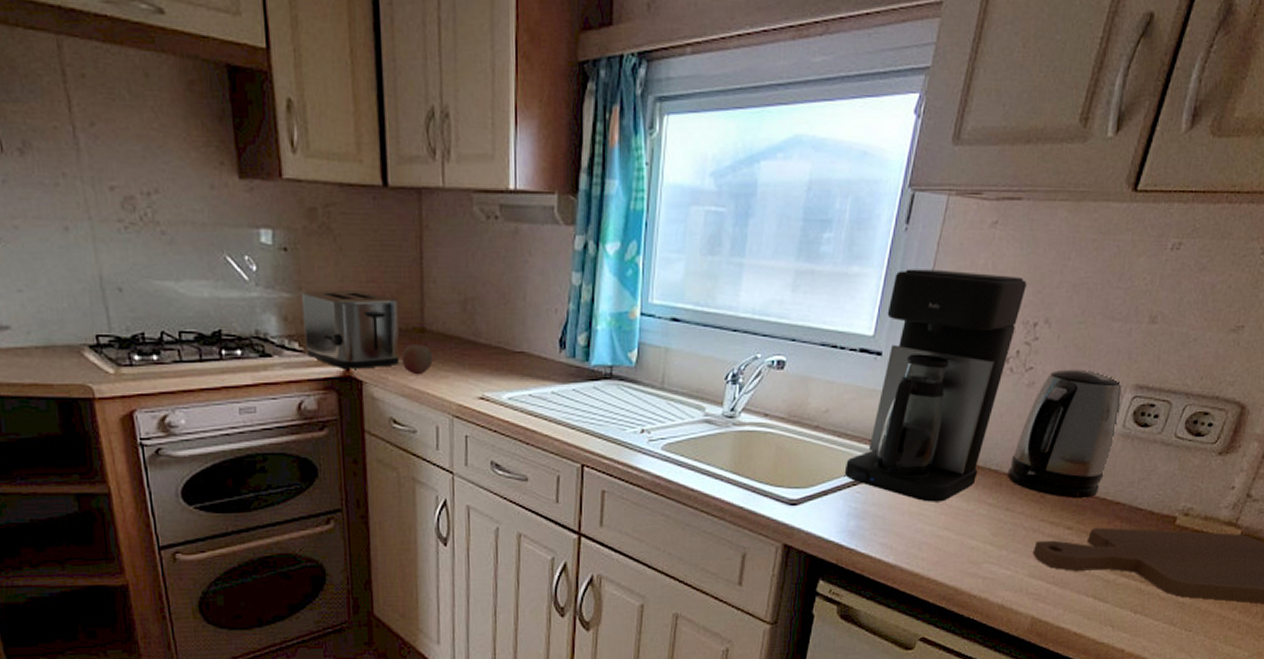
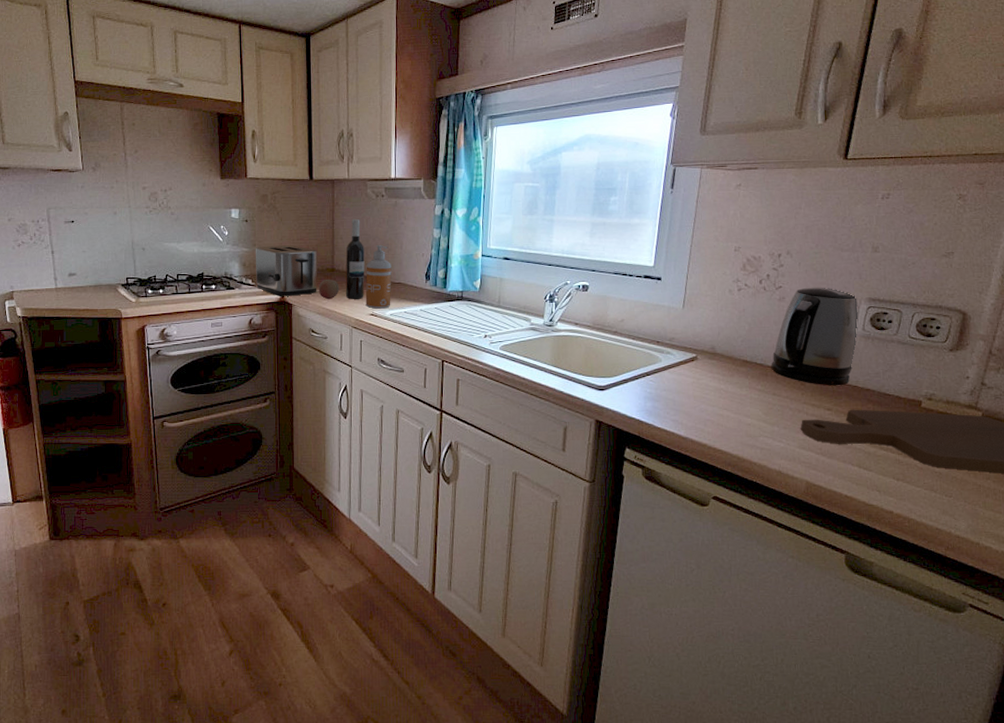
wine bottle: none [441,251,471,375] -> present [345,218,366,299]
soap dispenser: none [471,293,511,390] -> present [365,244,392,309]
coffee maker: present [844,269,1027,502] -> none [639,219,769,388]

